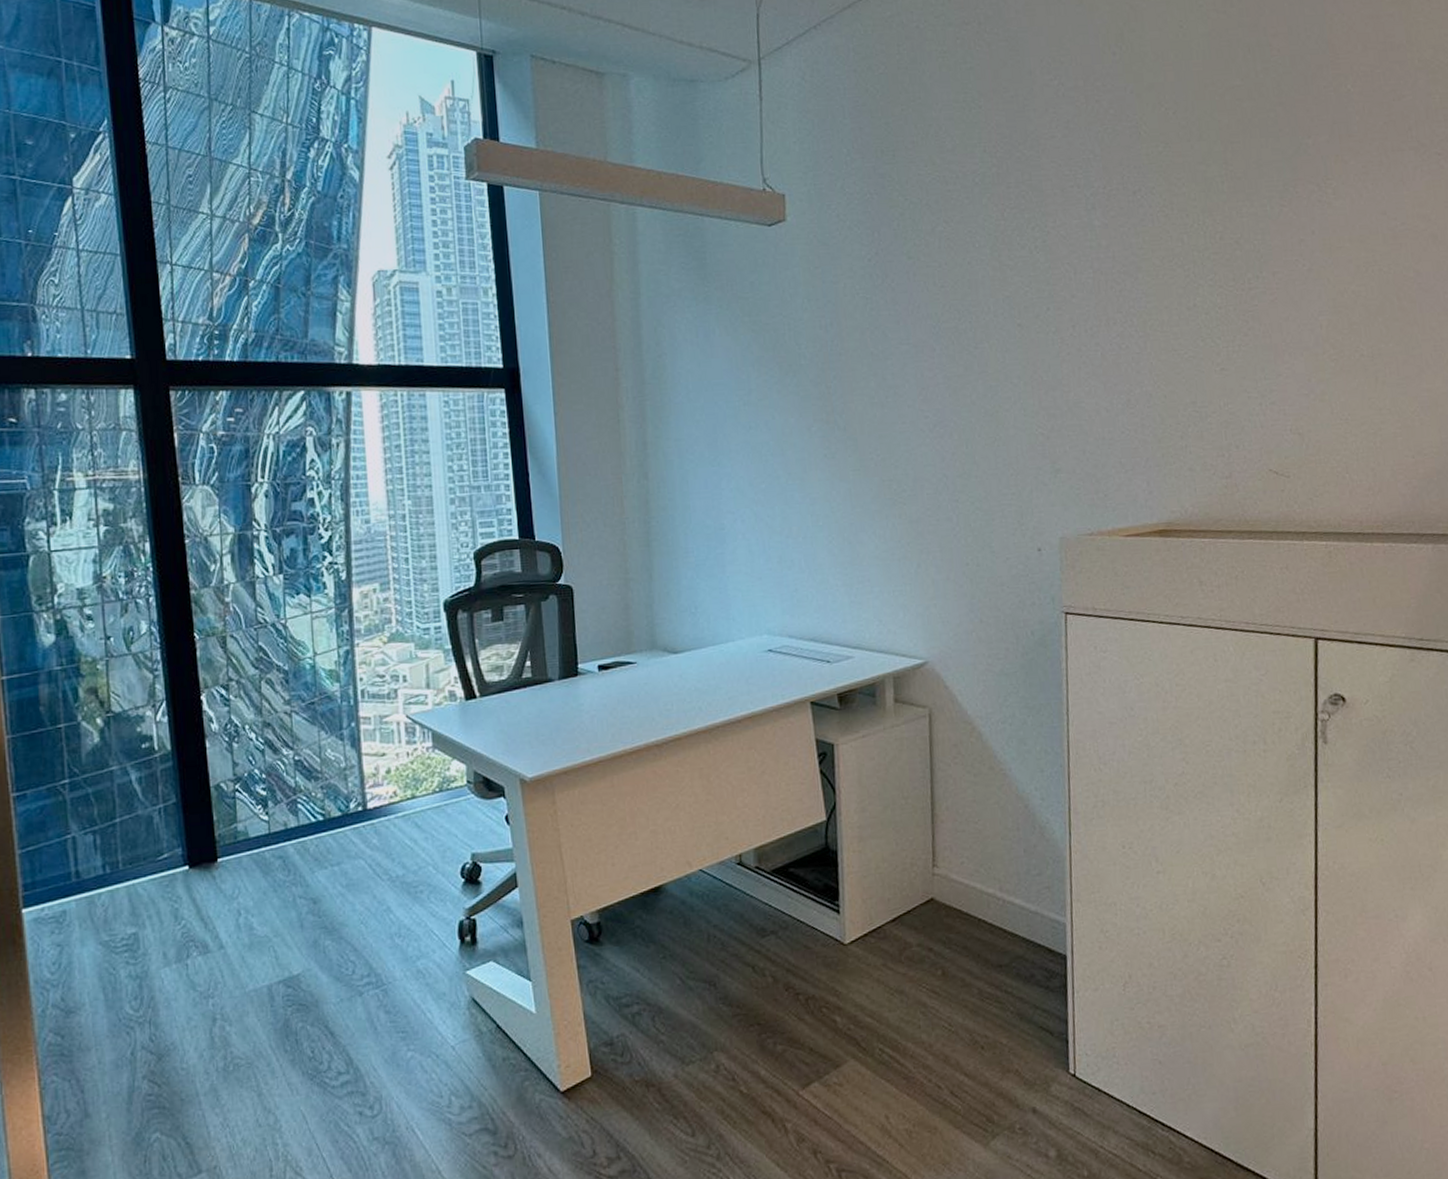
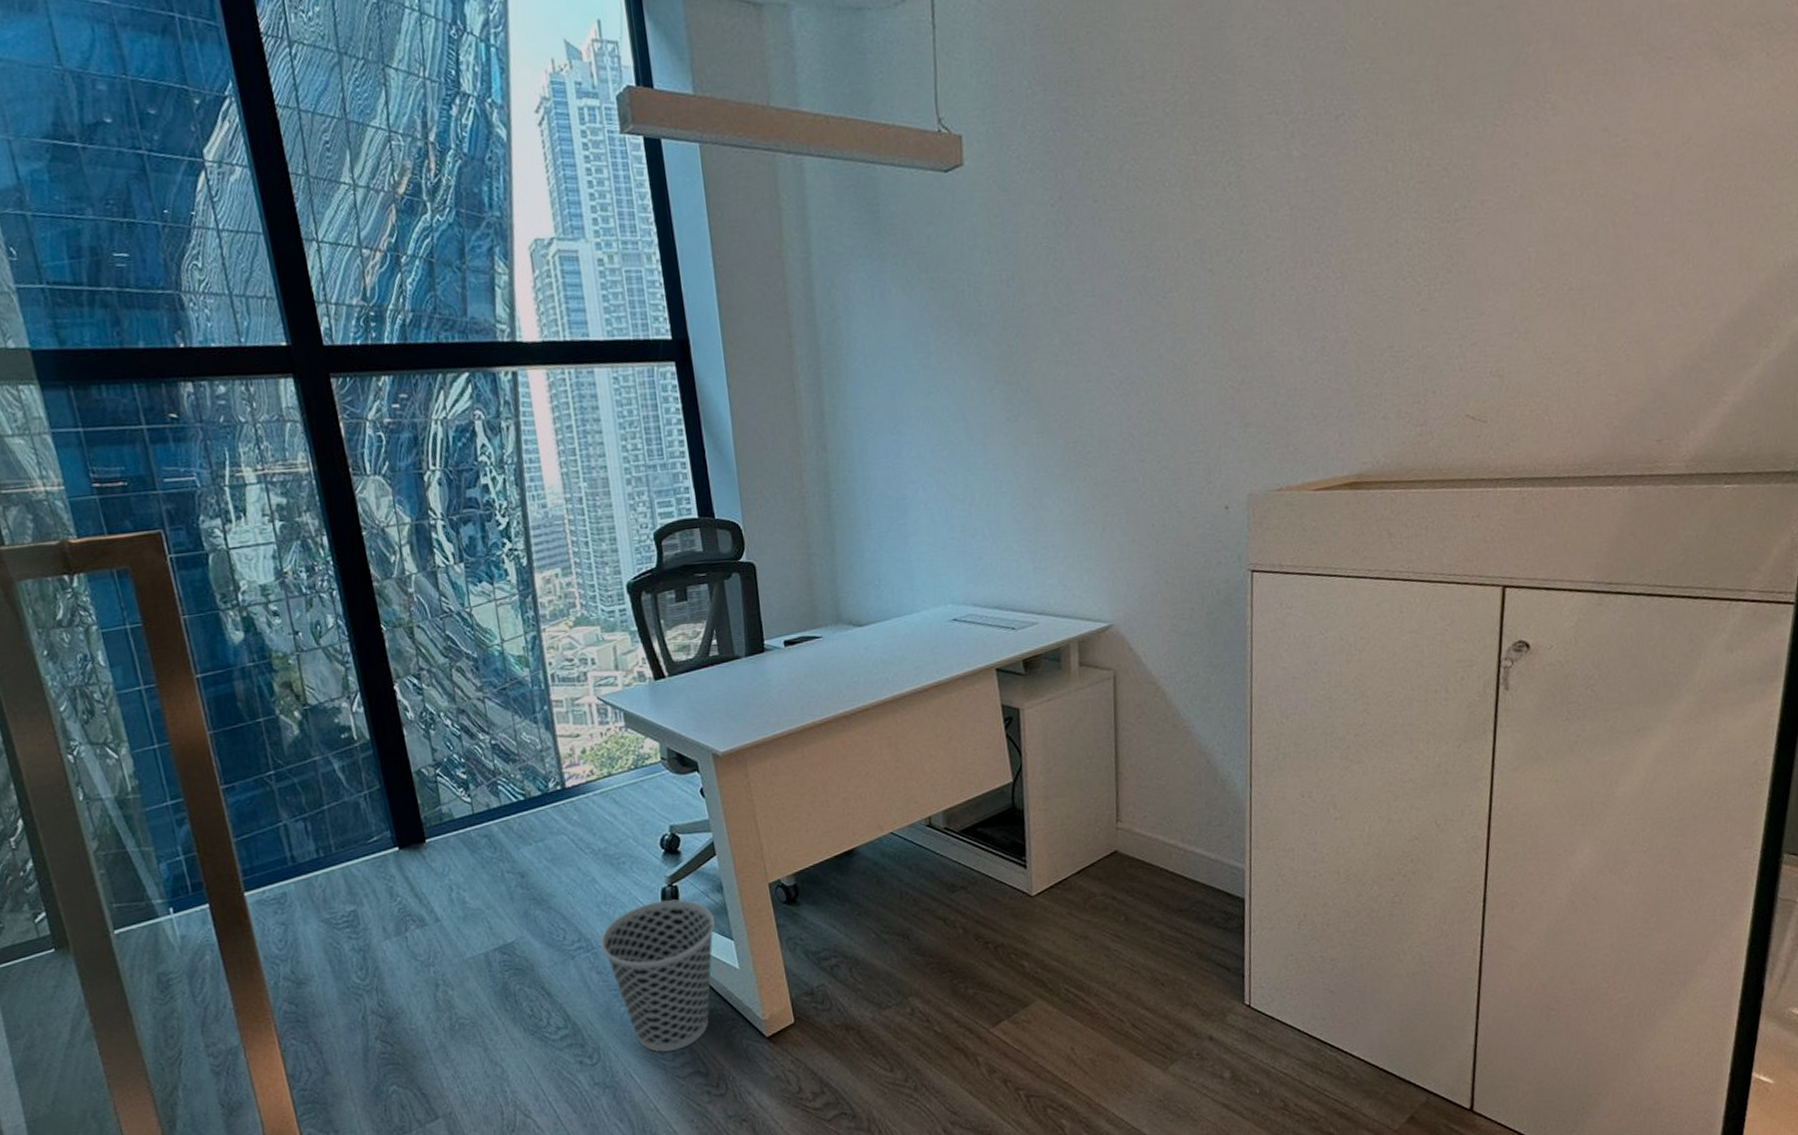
wastebasket: none [391,934,513,1105] -> present [600,899,715,1052]

